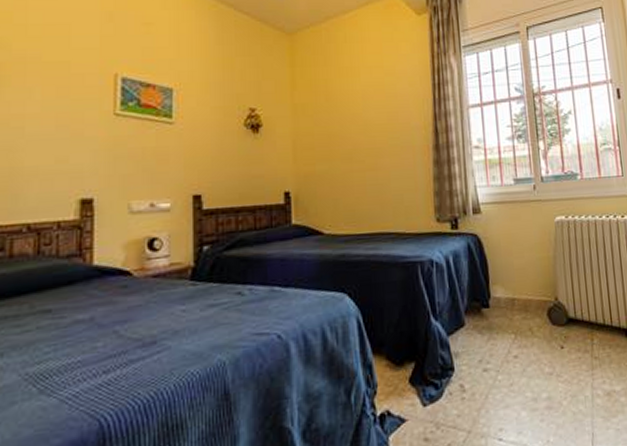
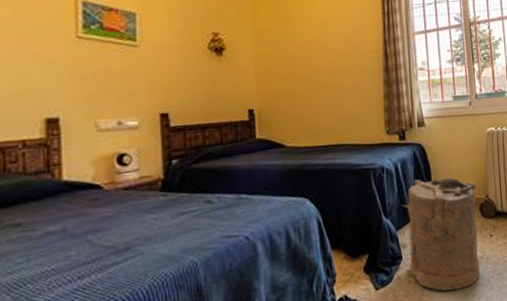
laundry hamper: none [451,275,549,413] -> present [400,177,480,291]

